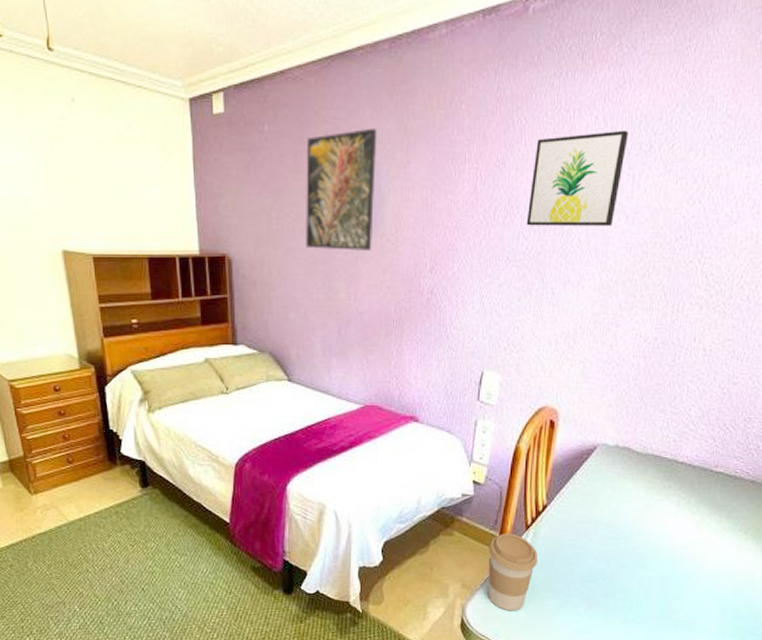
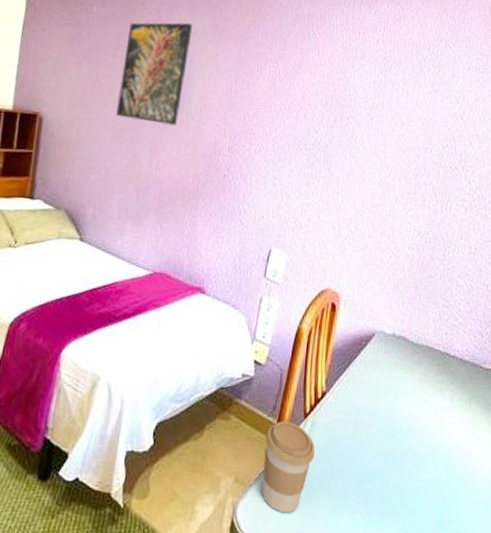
wall art: present [526,130,629,227] -> none [316,51,403,130]

